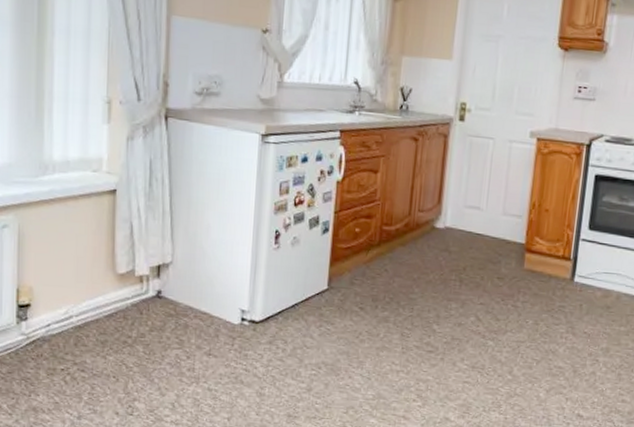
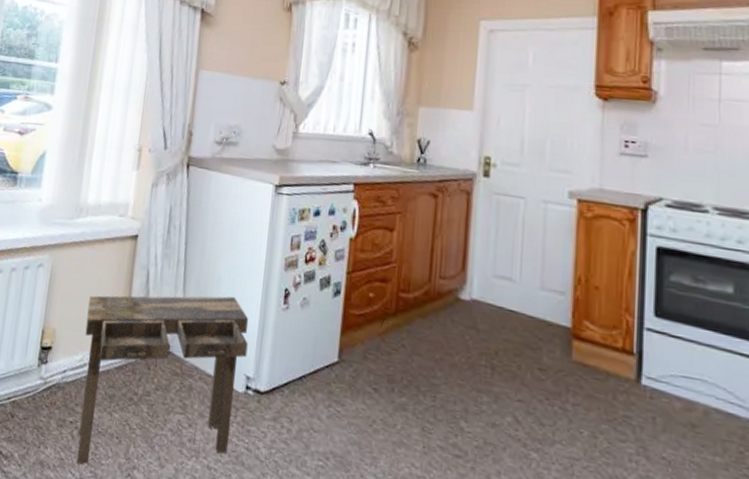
side table: none [67,241,241,405] -> present [76,295,249,465]

